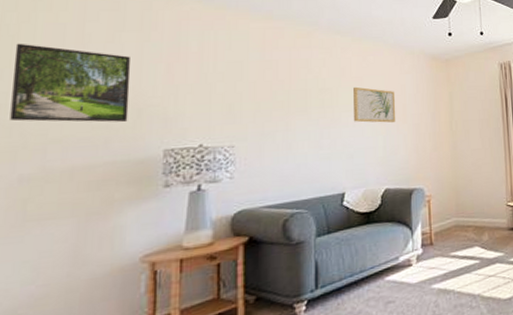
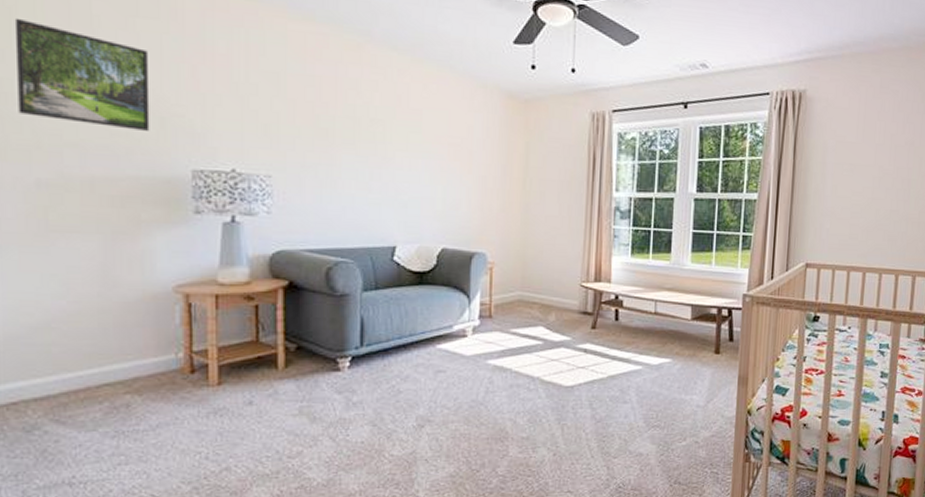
wall art: present [353,86,396,123] -> none [410,121,461,171]

